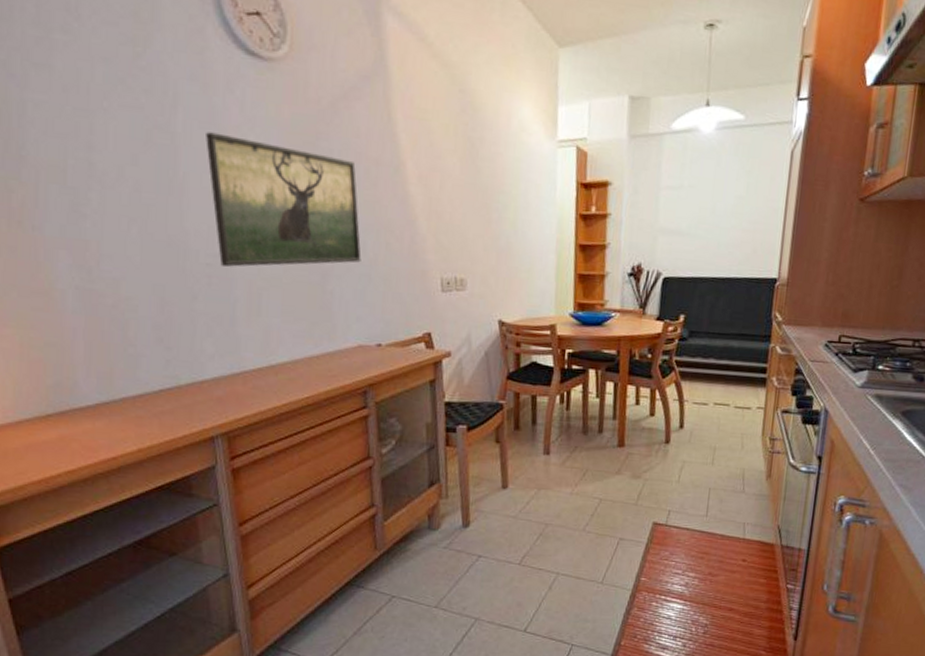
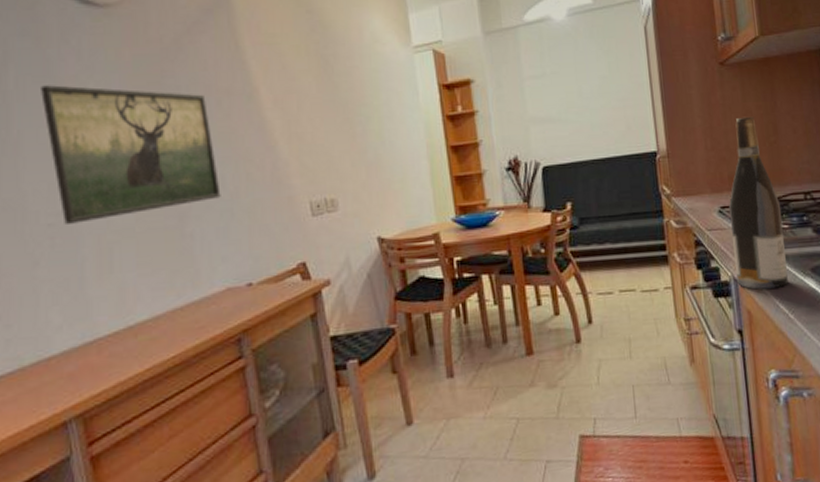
wine bottle: none [828,257,888,425] -> present [728,116,788,290]

